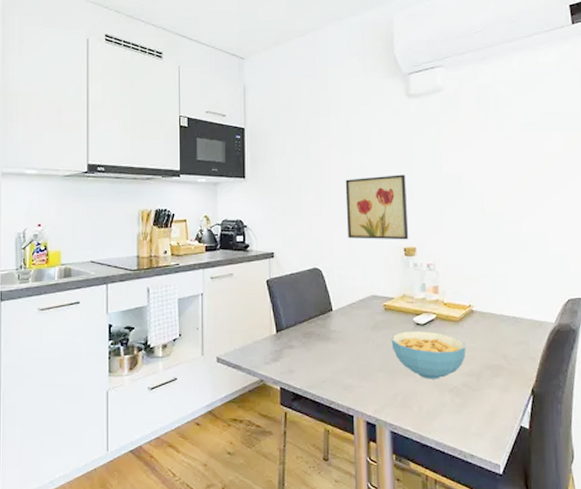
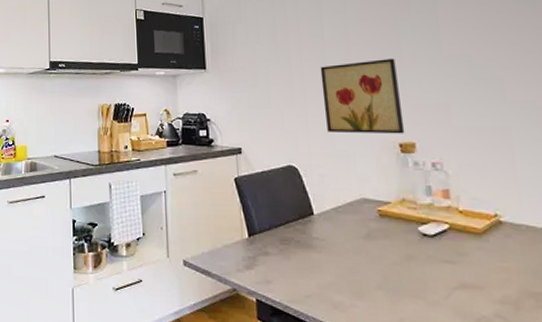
cereal bowl: present [391,331,466,379] -> none [390,243,496,305]

